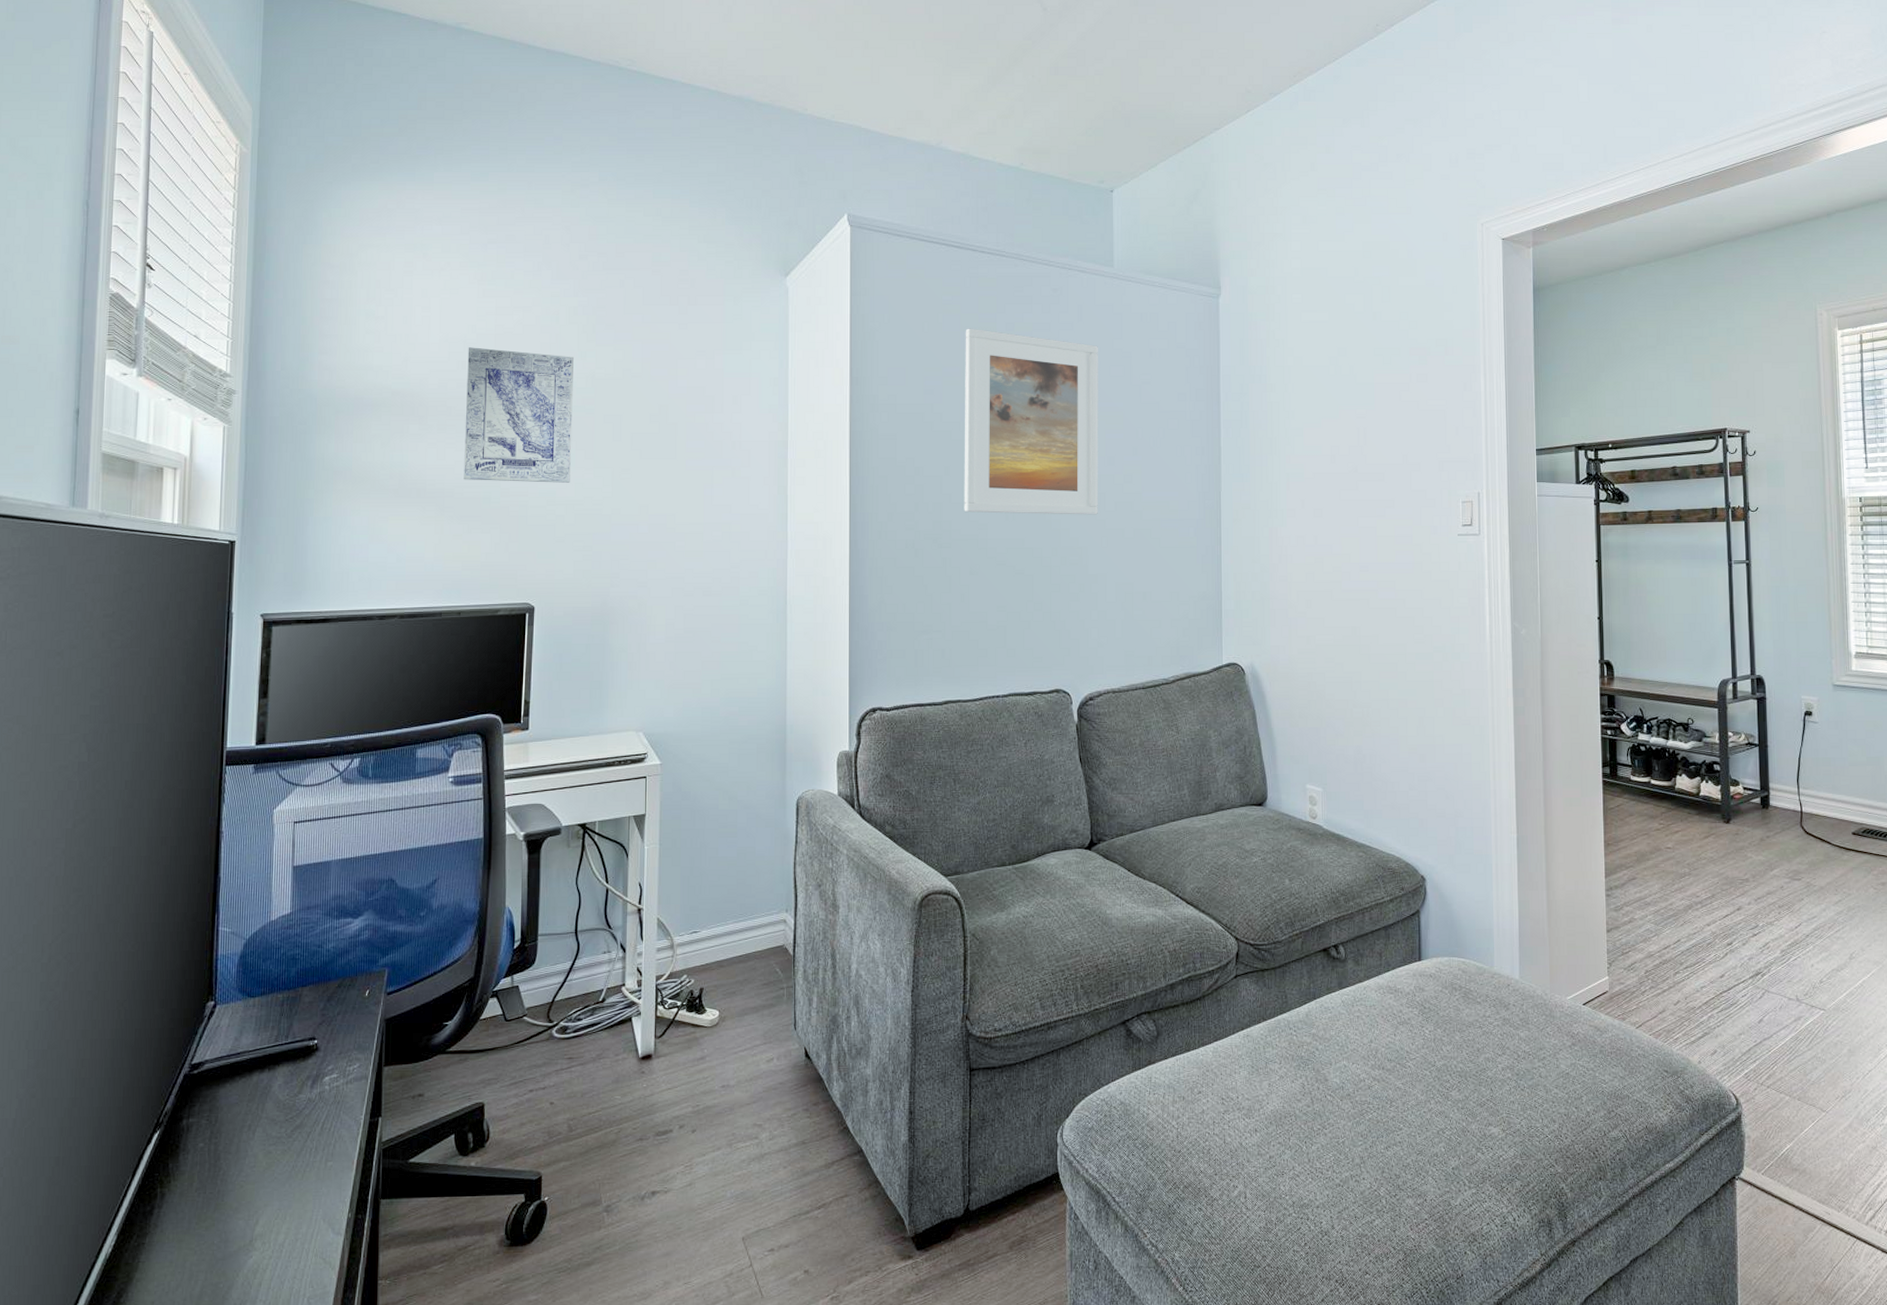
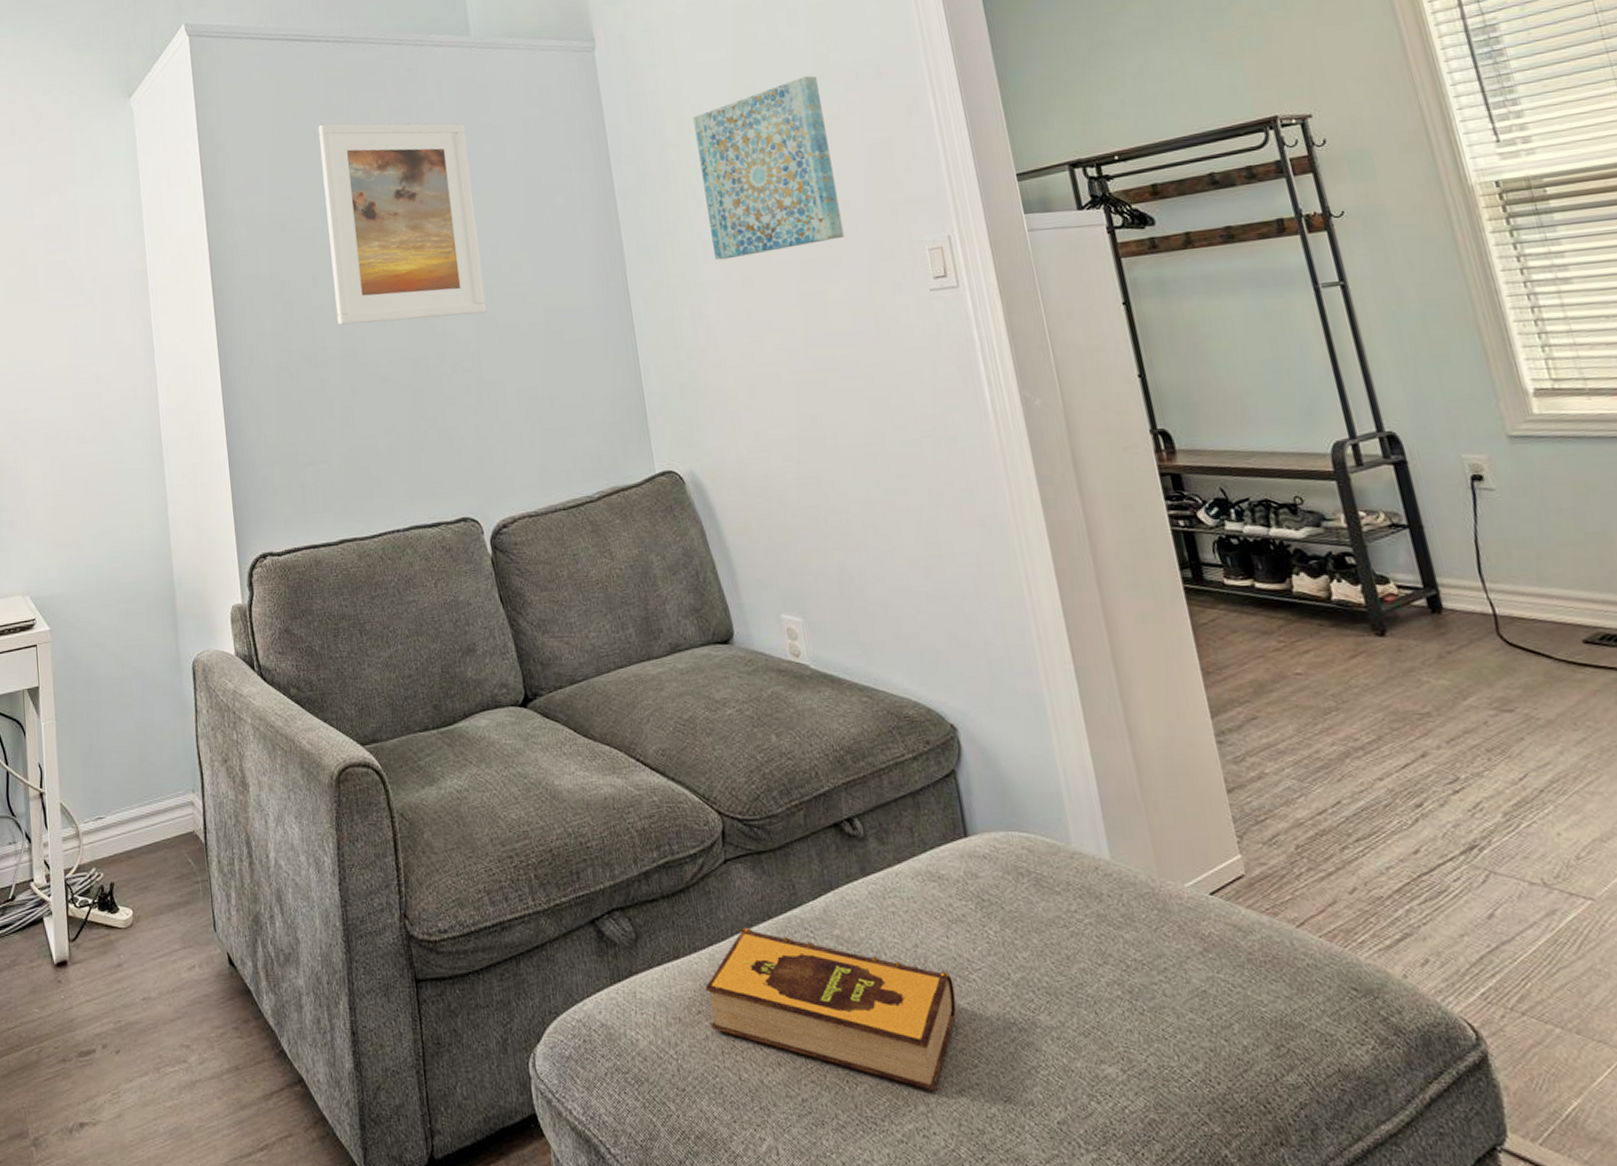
hardback book: none [1207,1027,1394,1148] -> present [705,927,957,1091]
wall art: none [1293,346,1399,492] -> present [693,76,845,261]

